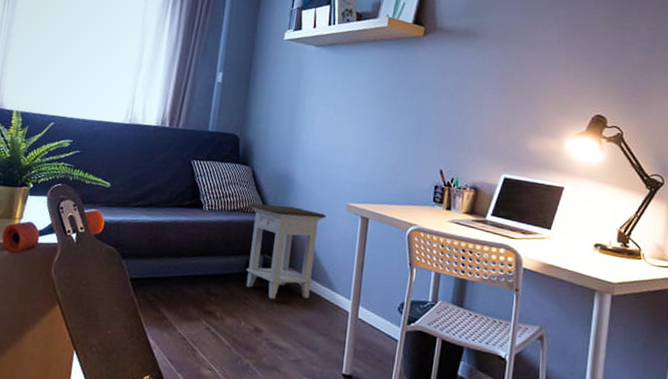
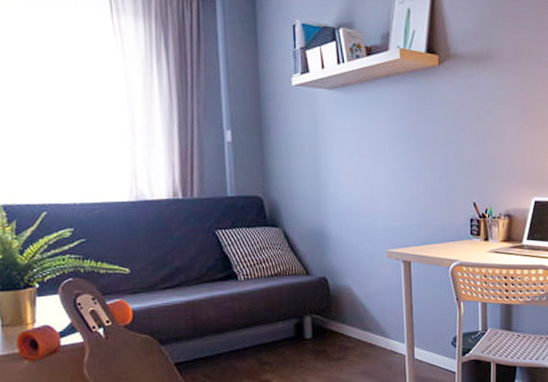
nightstand: present [245,203,327,300] -> none [286,262,368,357]

